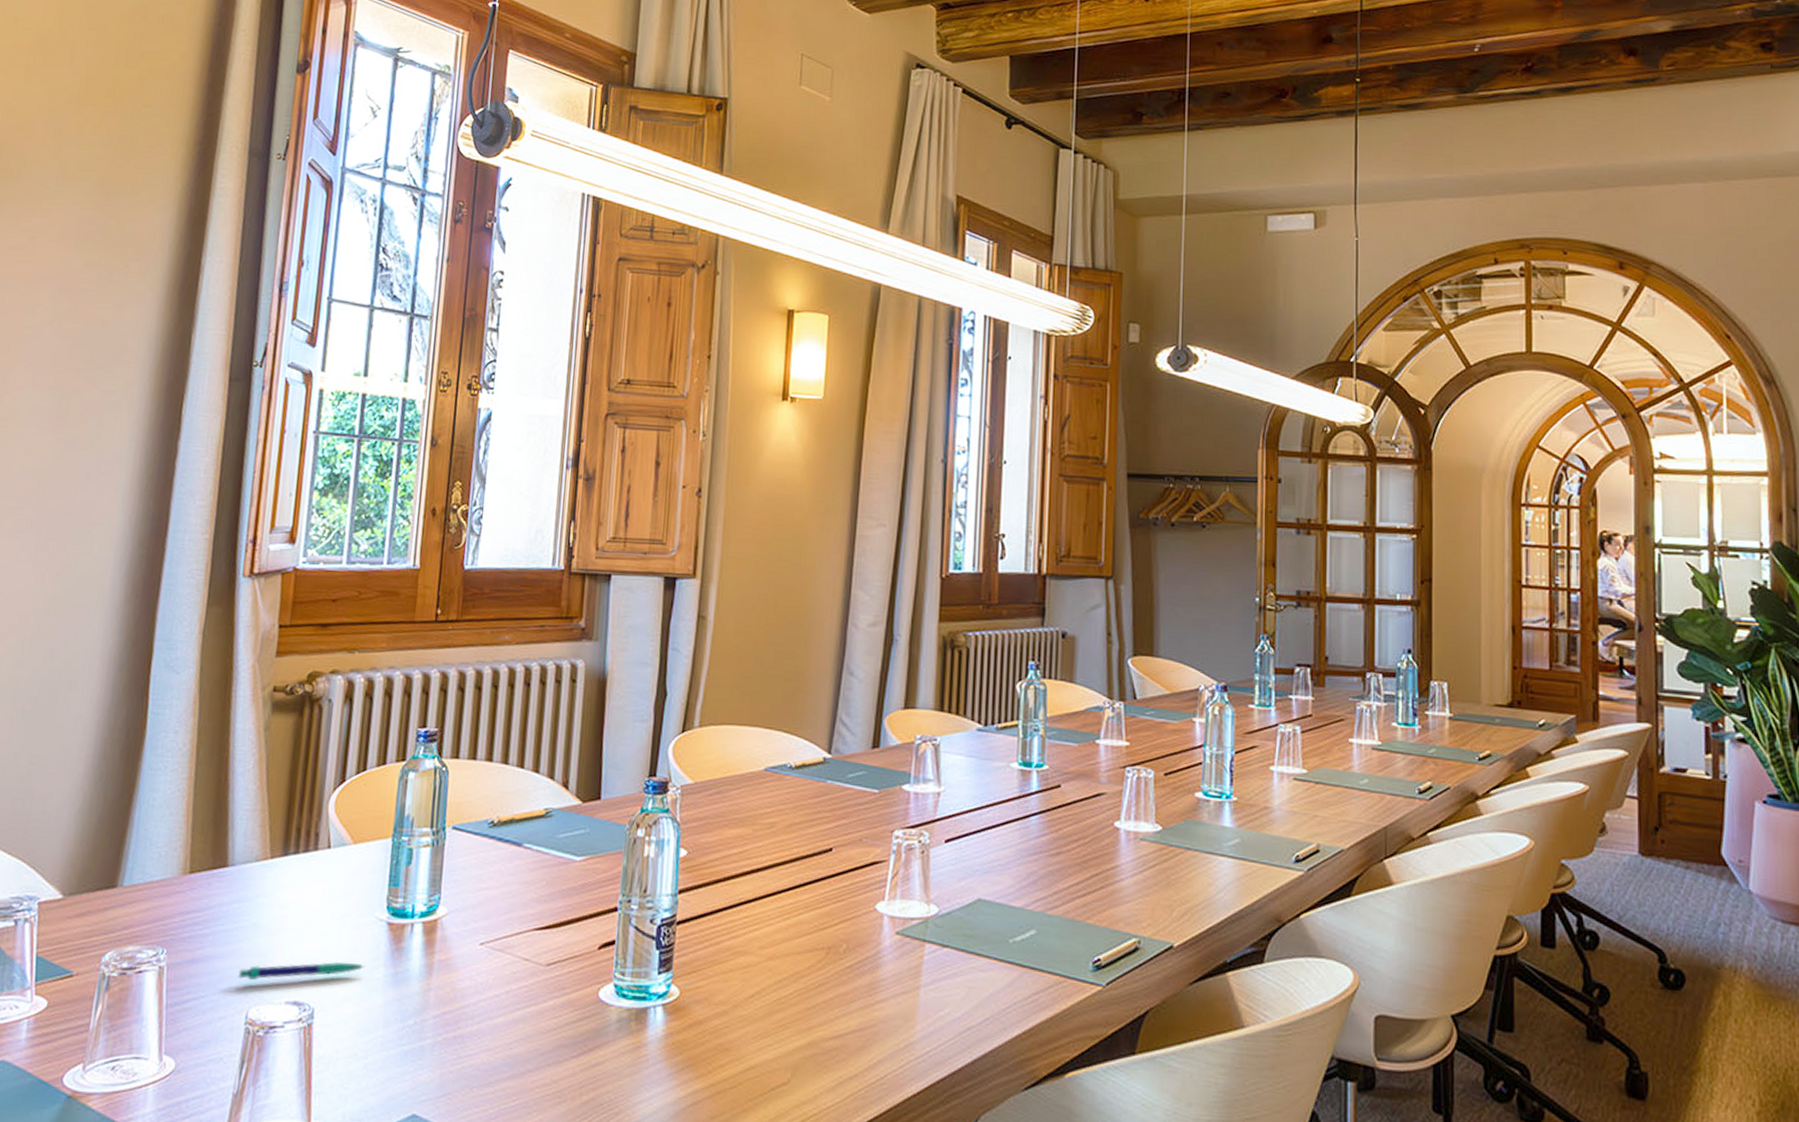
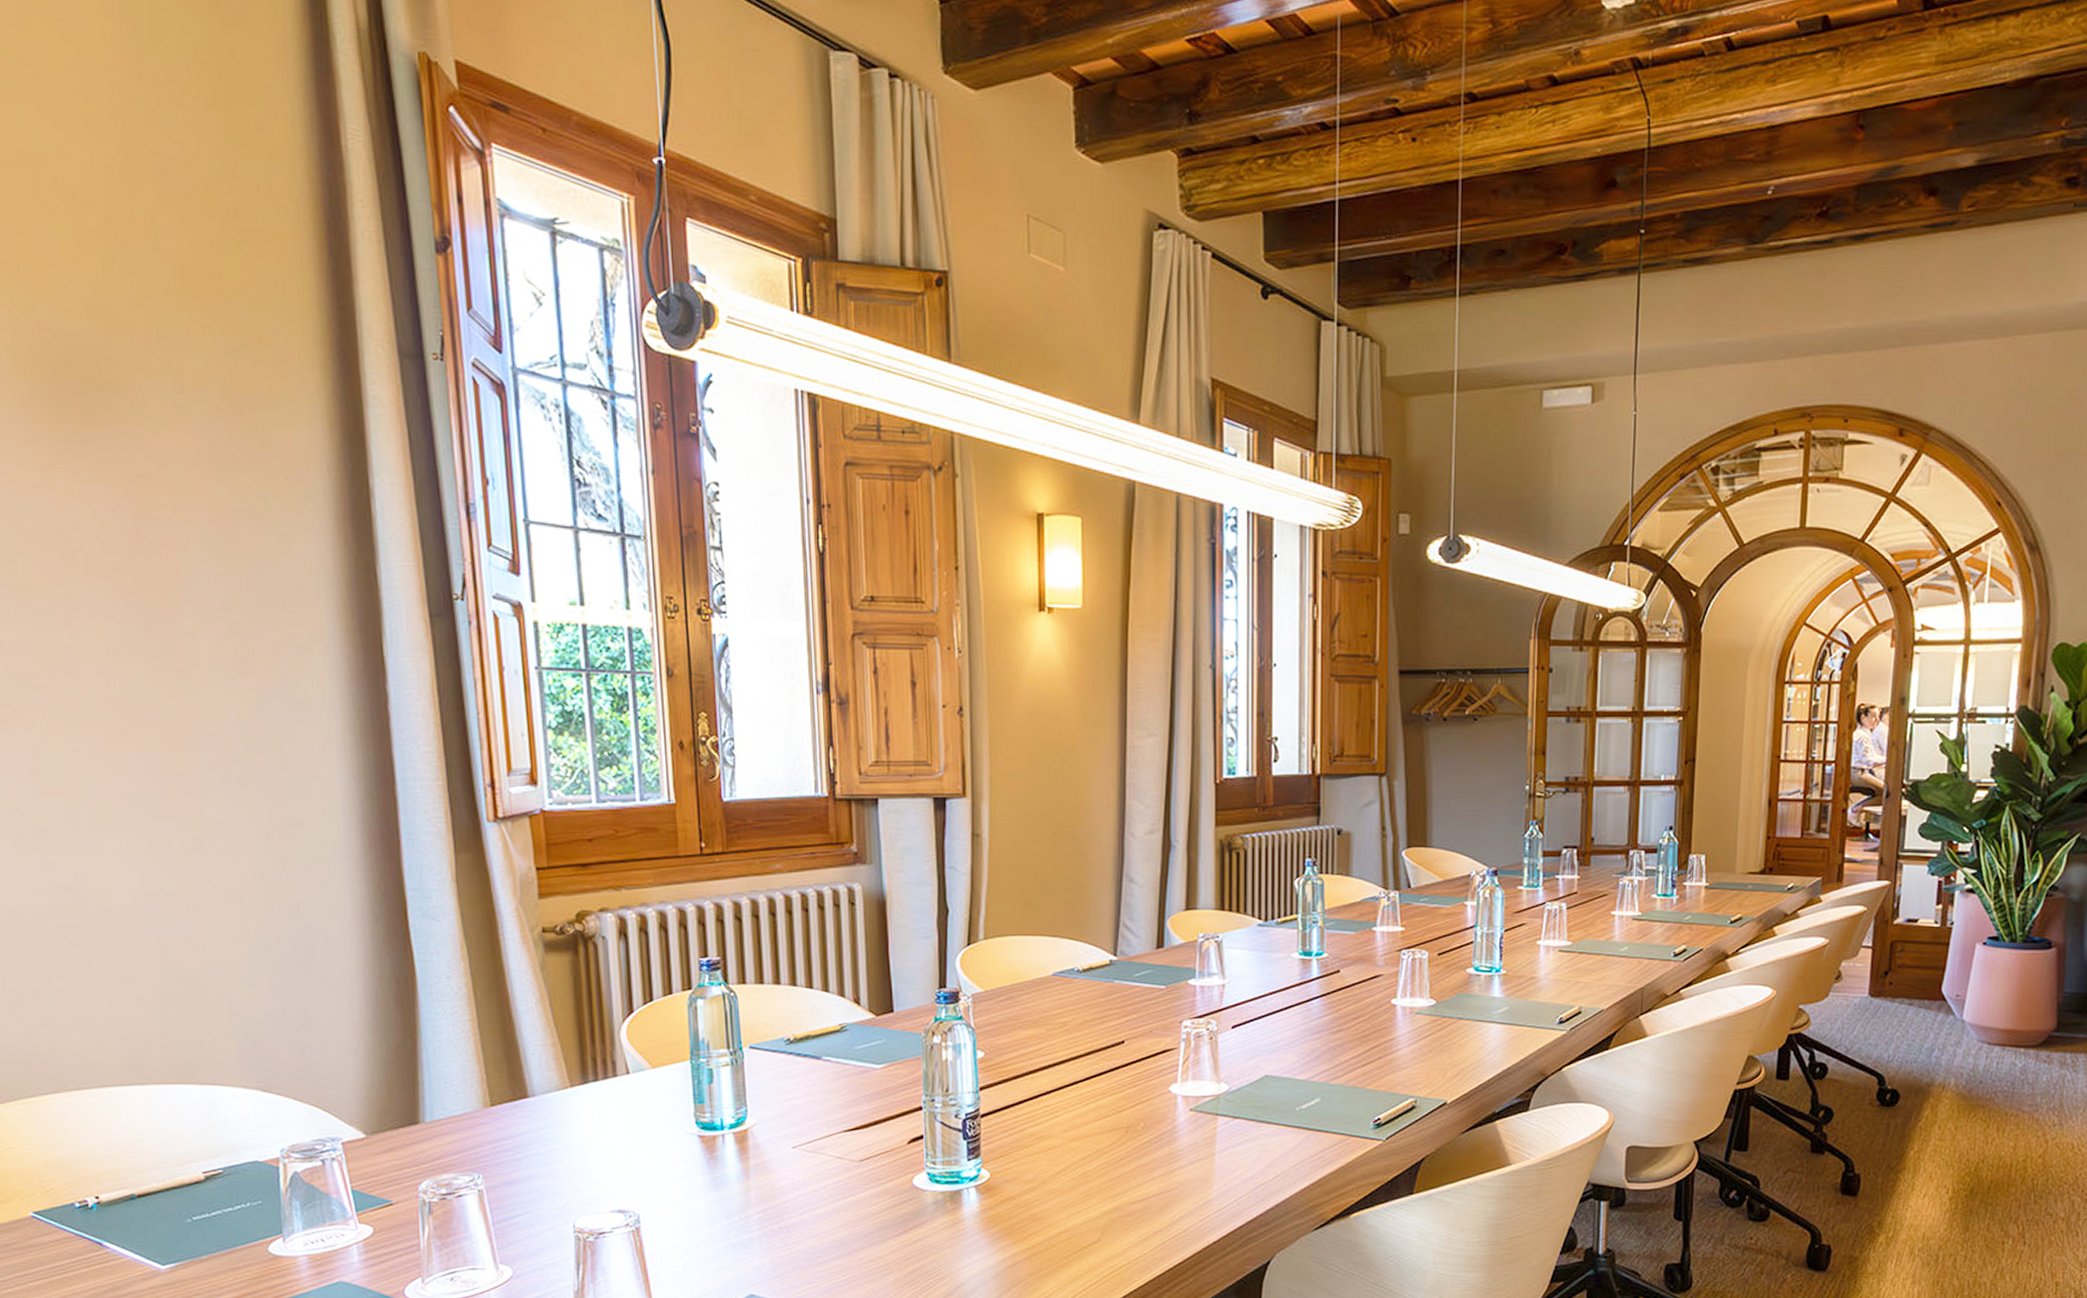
pen: present [237,961,366,980] -> none [558,1172,684,1195]

